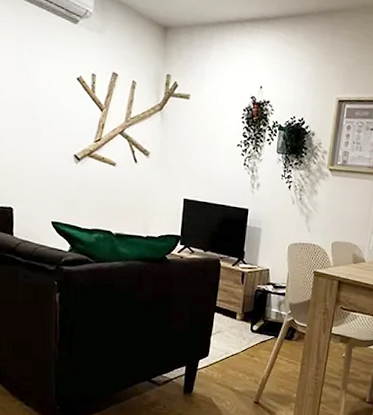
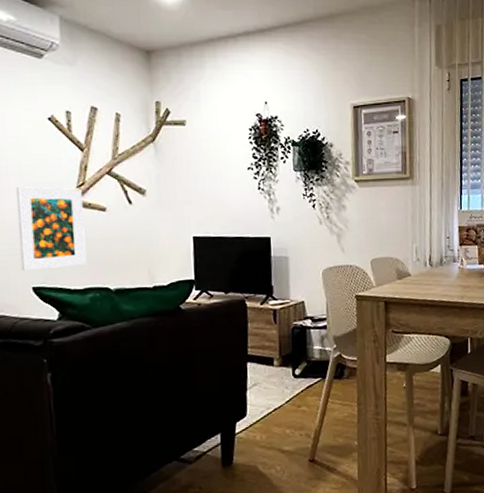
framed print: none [44,135,98,209] -> present [15,187,87,271]

